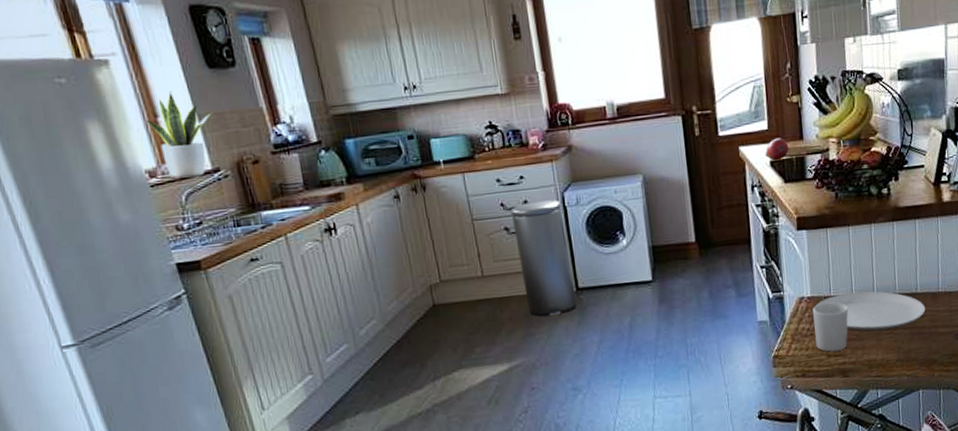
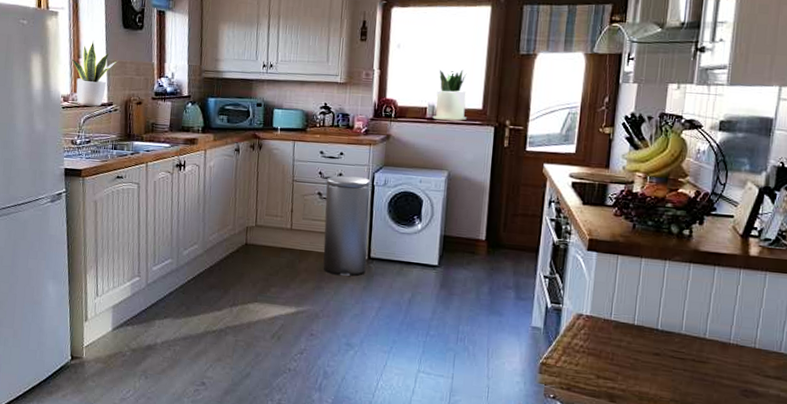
planter: none [611,56,651,119] -> present [432,69,467,122]
fruit: present [766,137,789,161] -> none [569,162,593,183]
mug: present [812,302,849,352] -> none [587,324,627,375]
plate: present [815,291,926,332] -> none [593,320,712,369]

